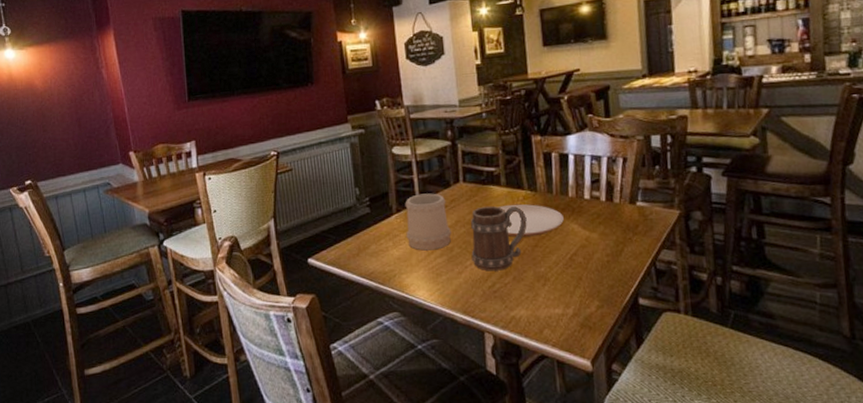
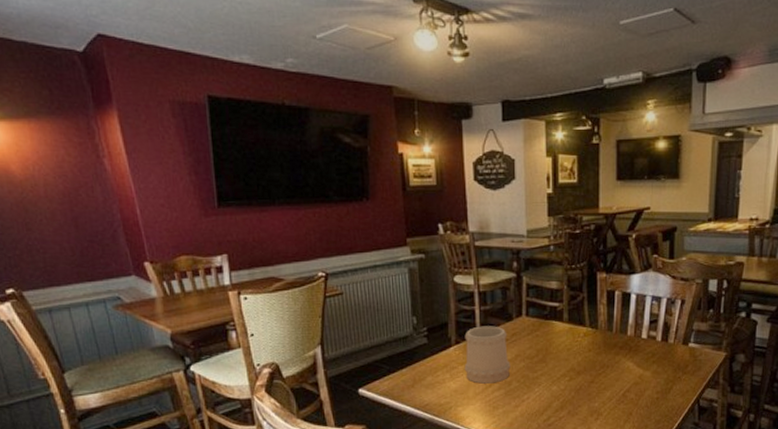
beer mug: present [471,206,527,271] -> none [529,341,586,405]
plate: present [498,204,564,238] -> none [559,340,621,373]

